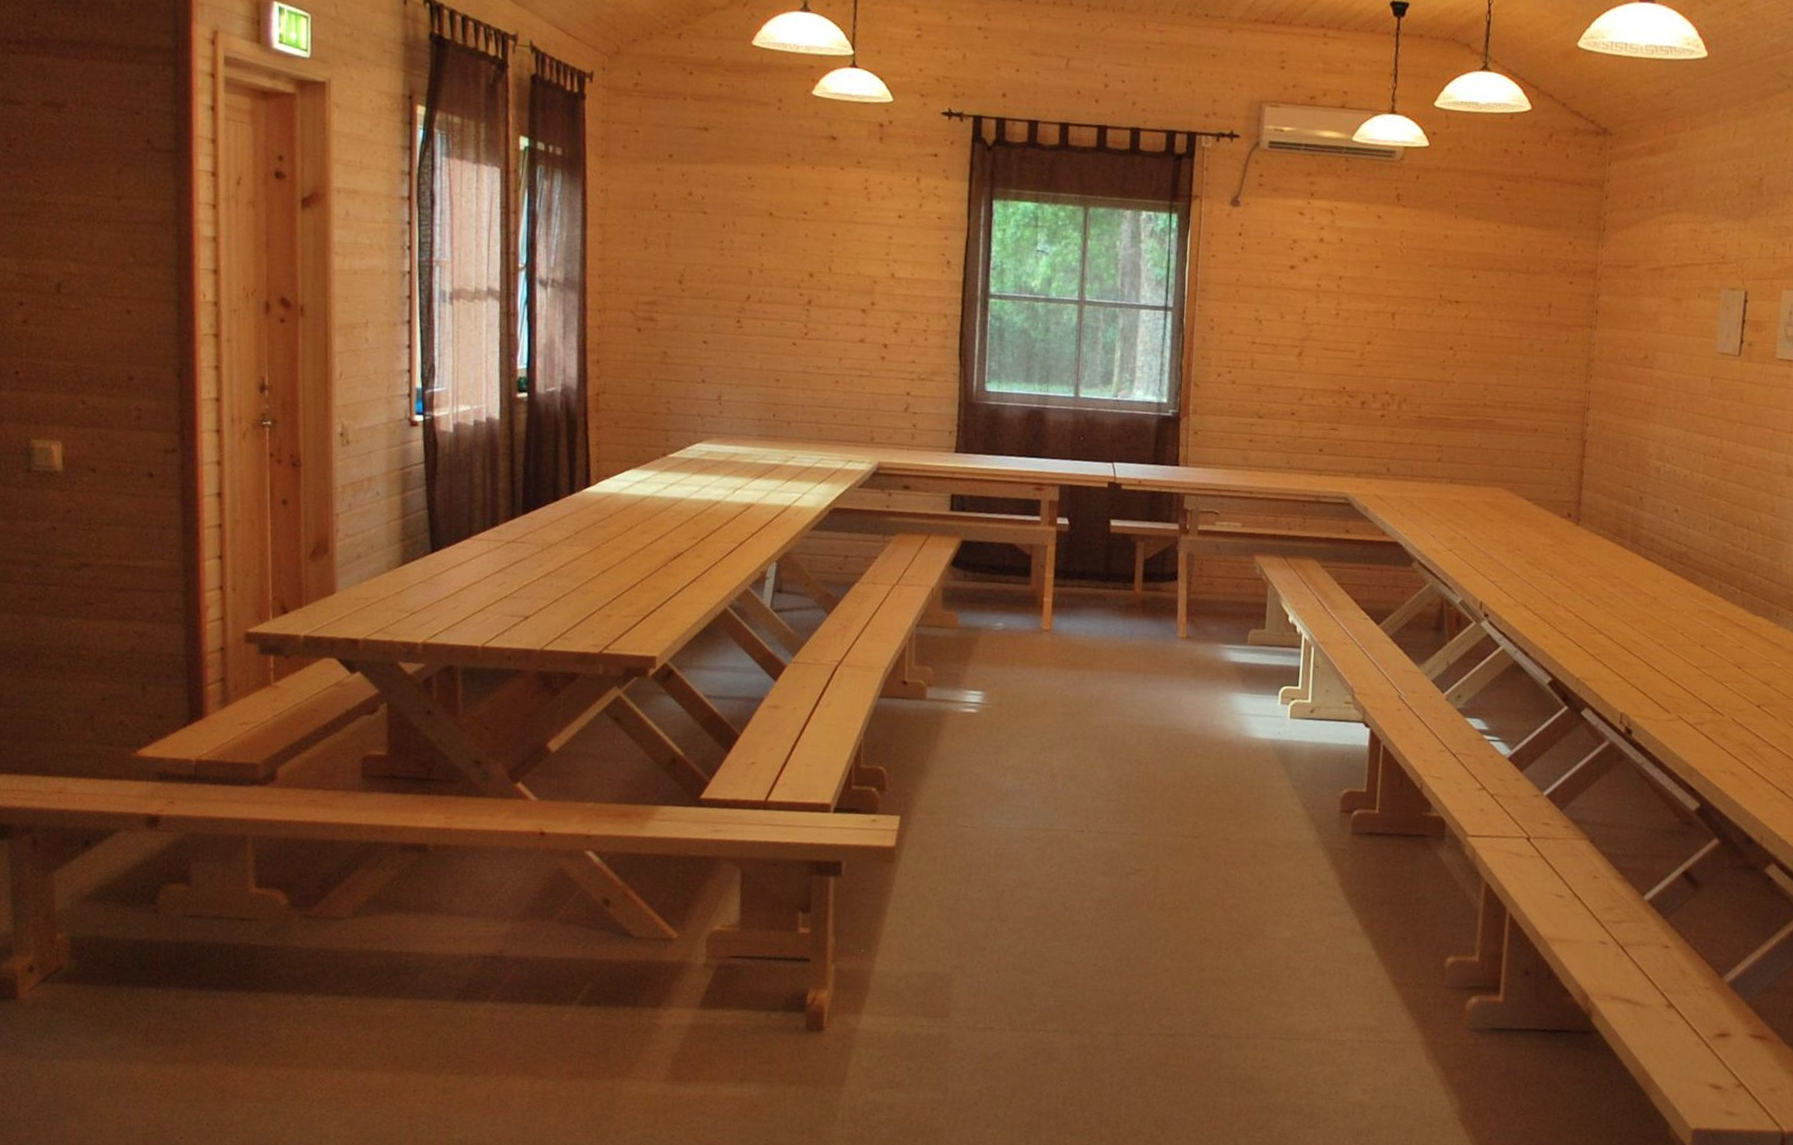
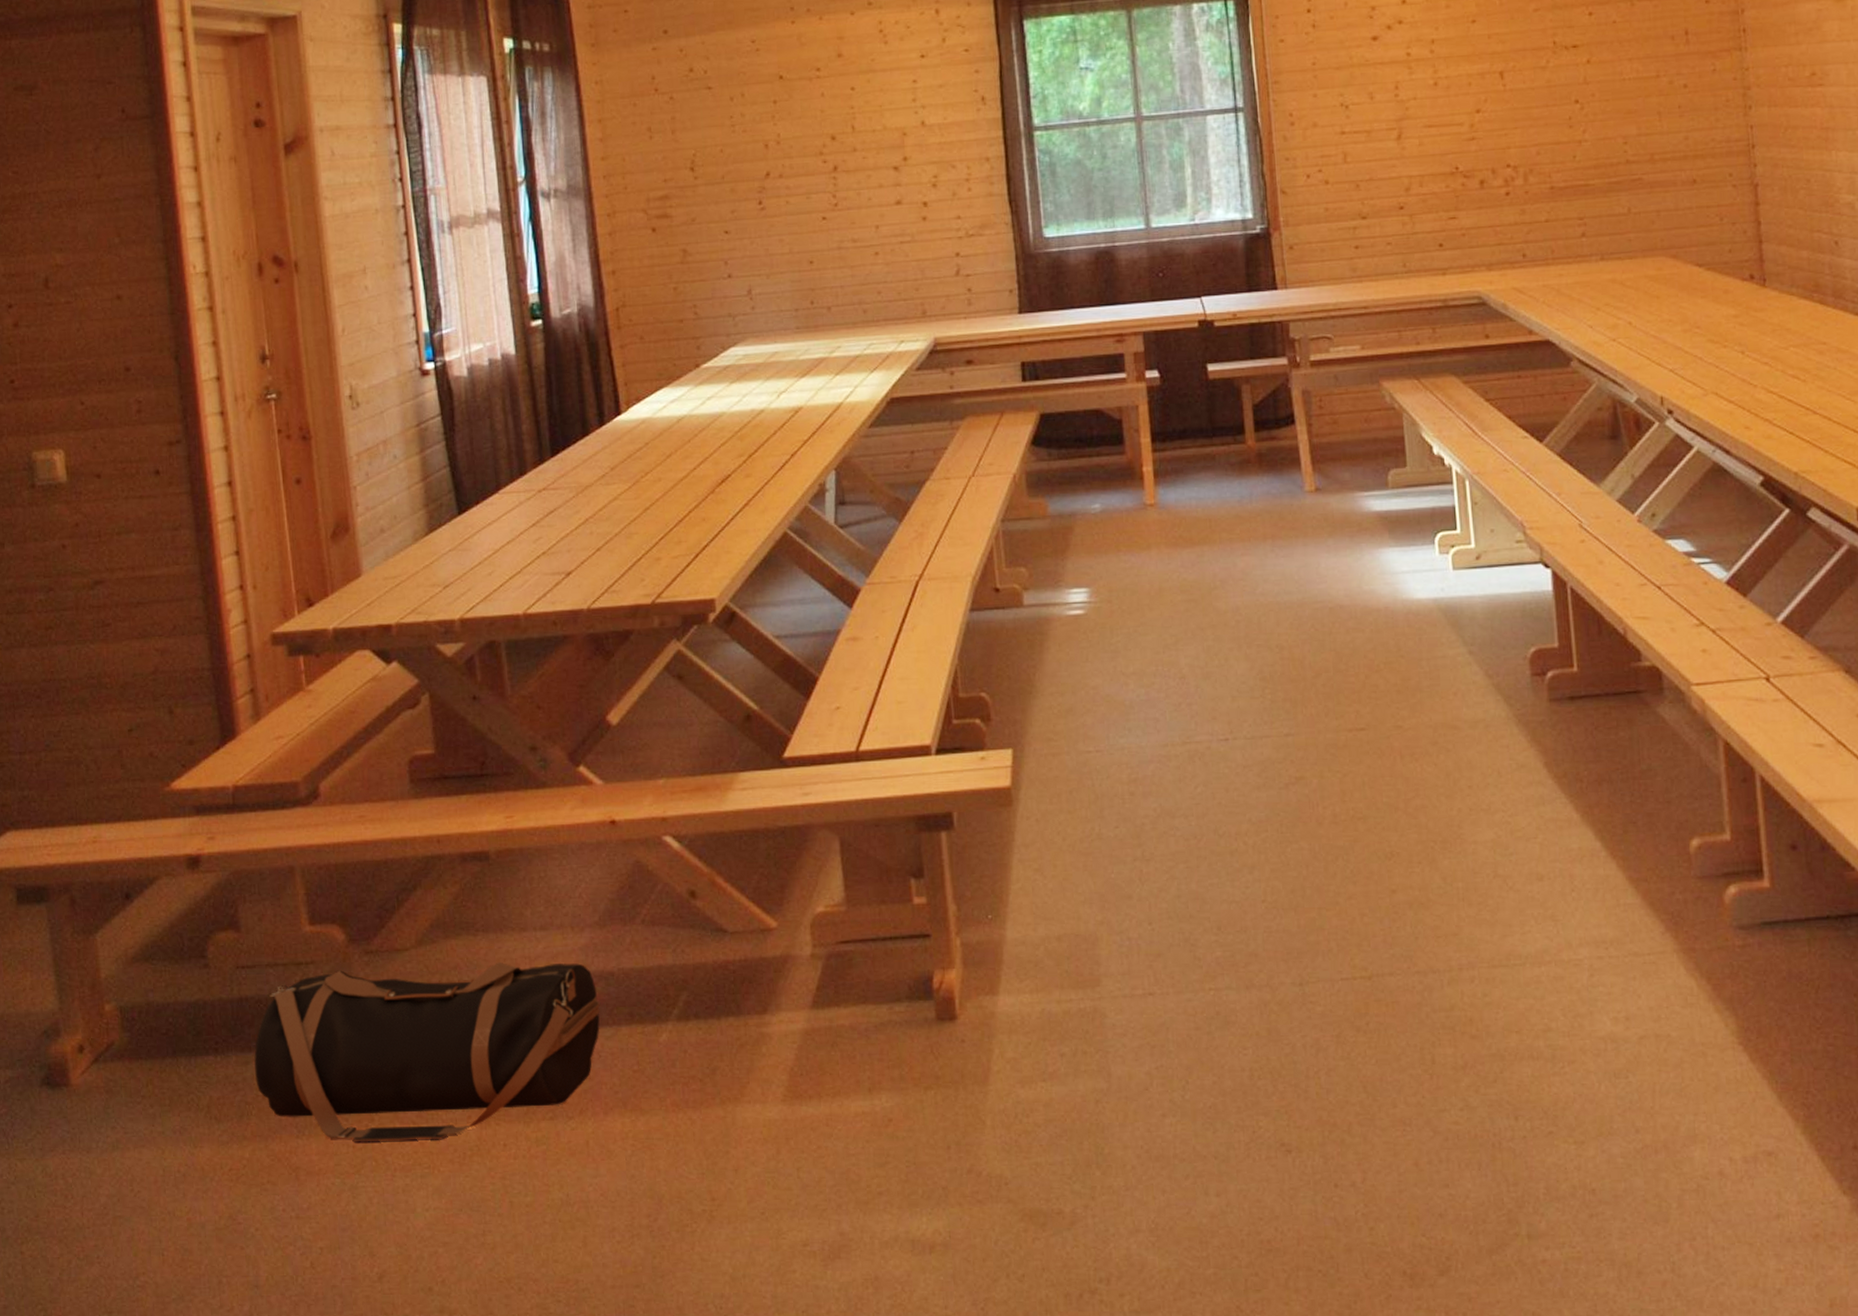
duffel bag: none [192,929,513,1080] -> present [254,962,600,1141]

